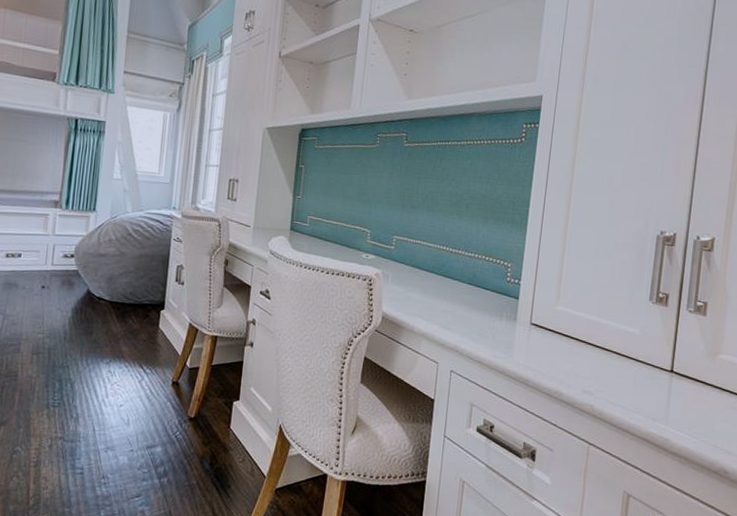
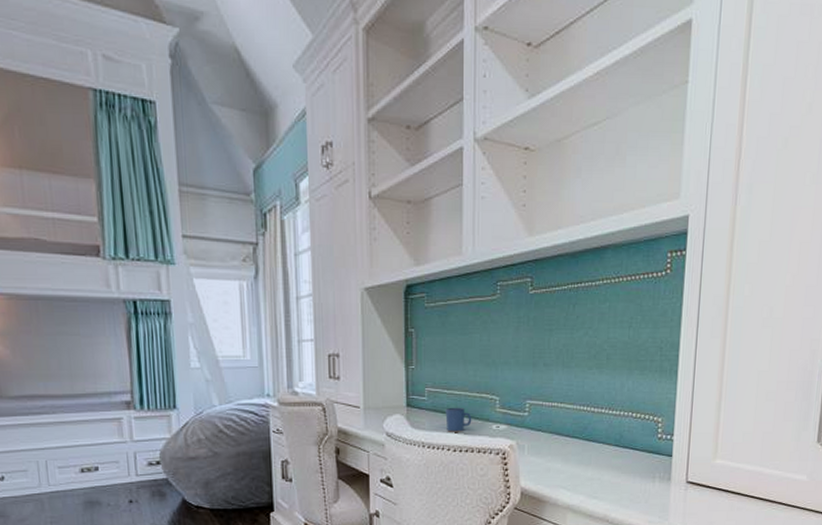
mug: none [322,235,346,258] -> present [445,407,472,433]

